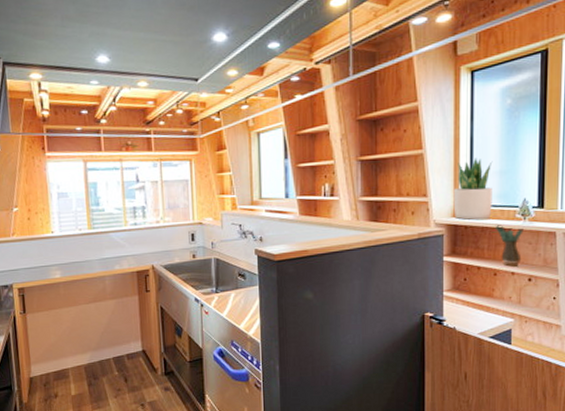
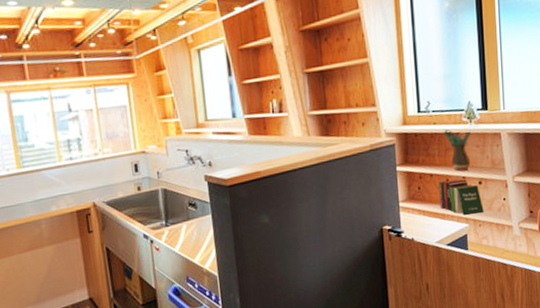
planter: present [453,158,493,220] -> none [401,63,439,128]
books: none [485,274,531,311] -> present [438,179,484,216]

